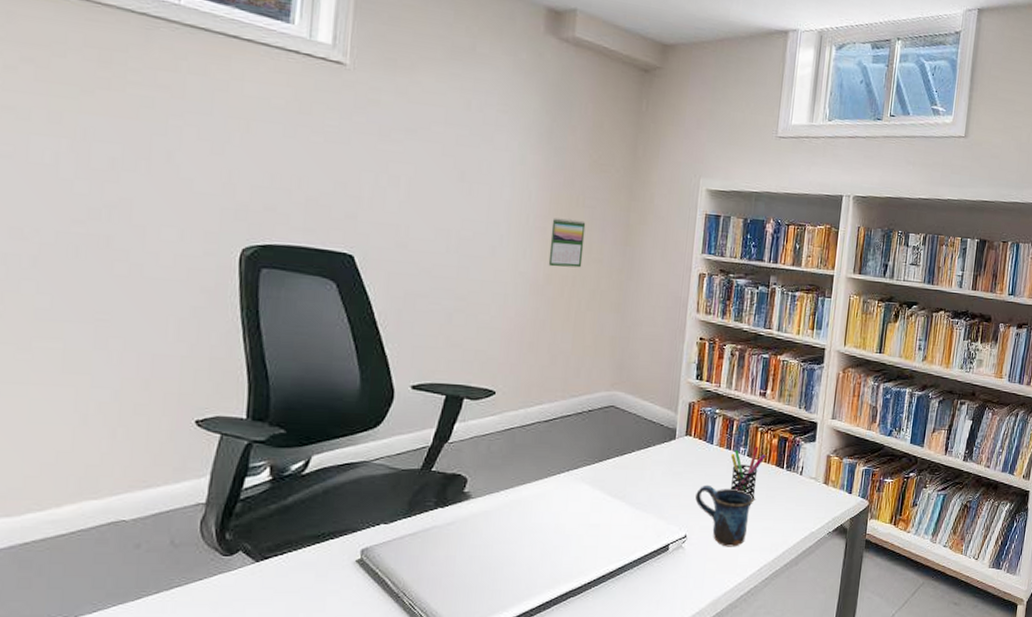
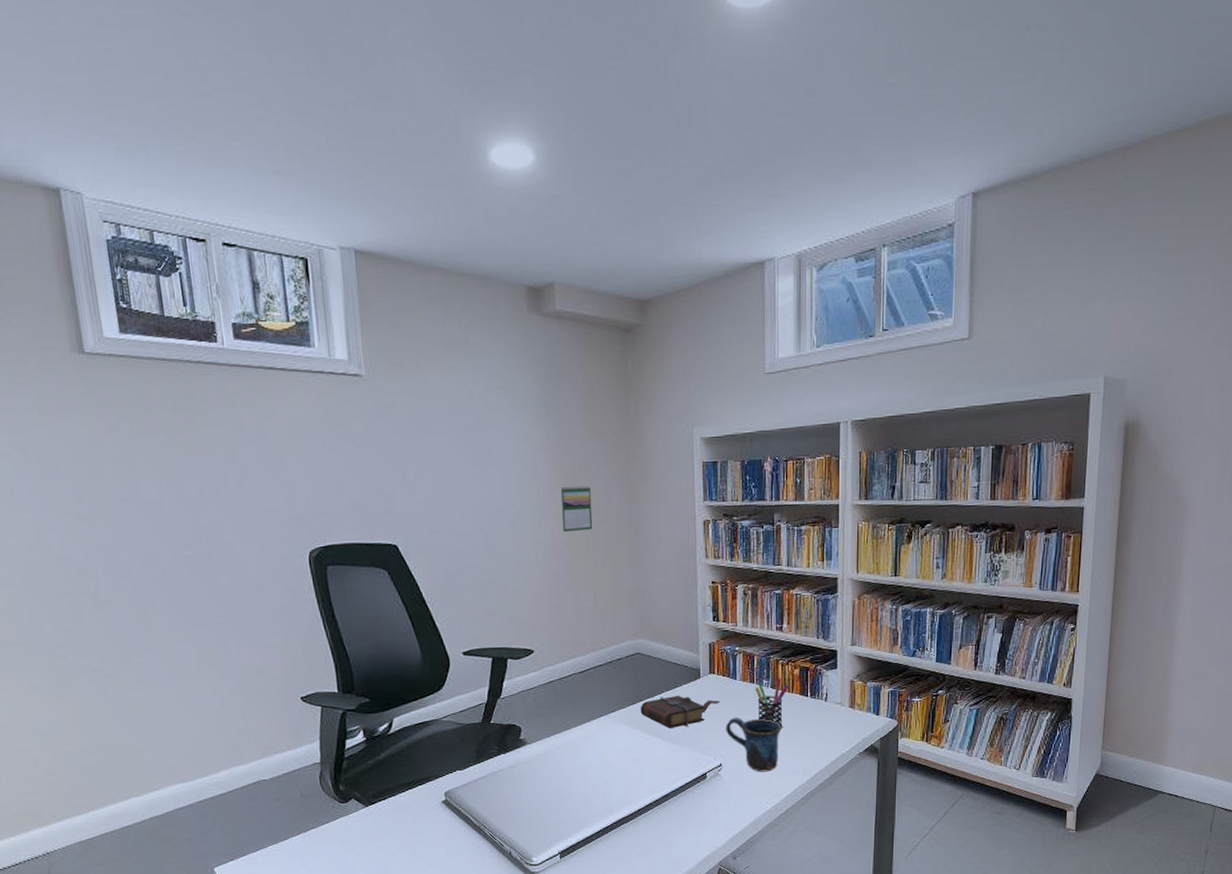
book: none [605,455,693,492] -> present [640,695,720,728]

